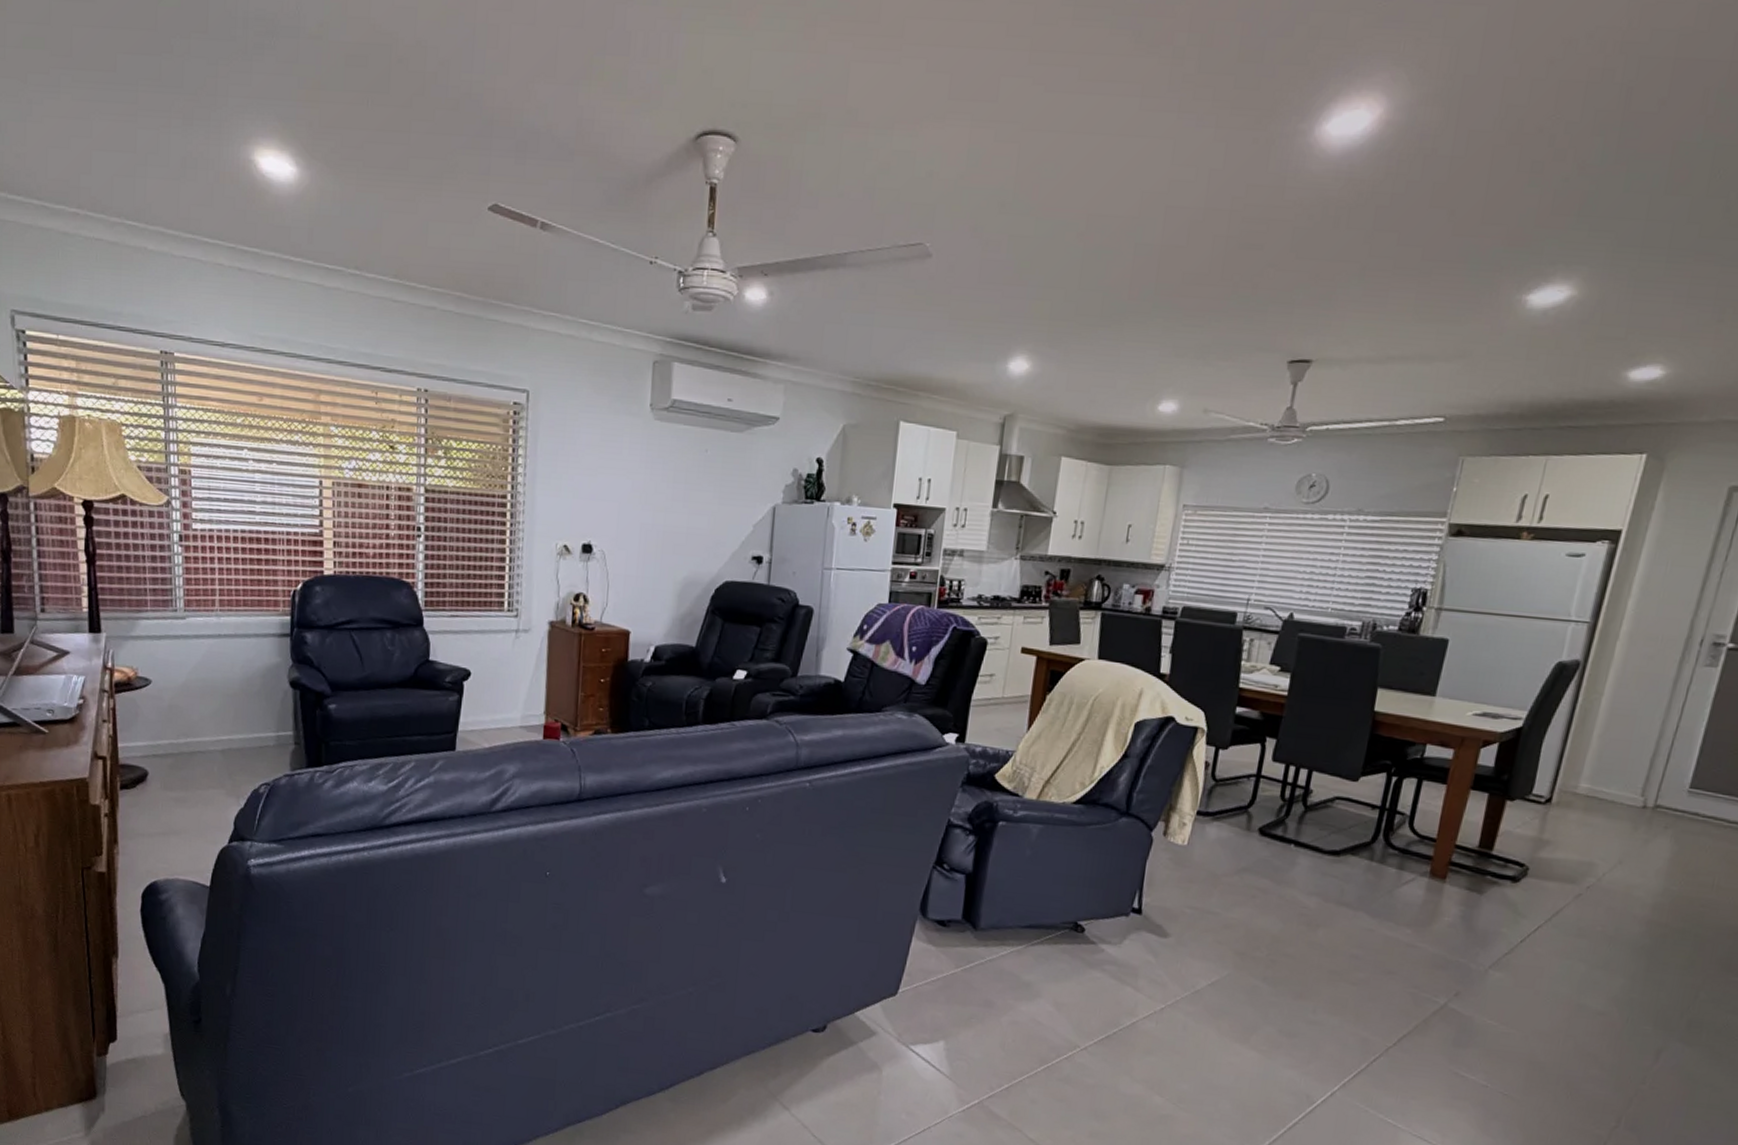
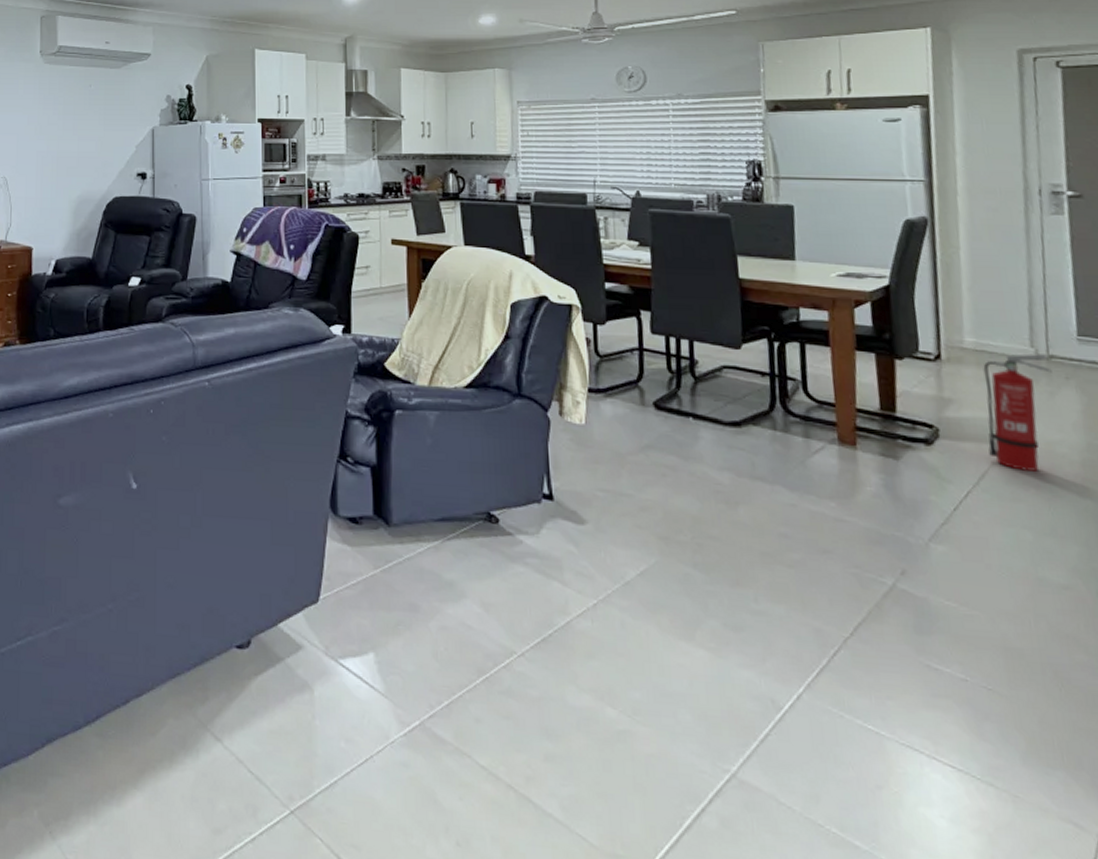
fire extinguisher: none [1569,801,1655,912] -> present [983,353,1052,472]

